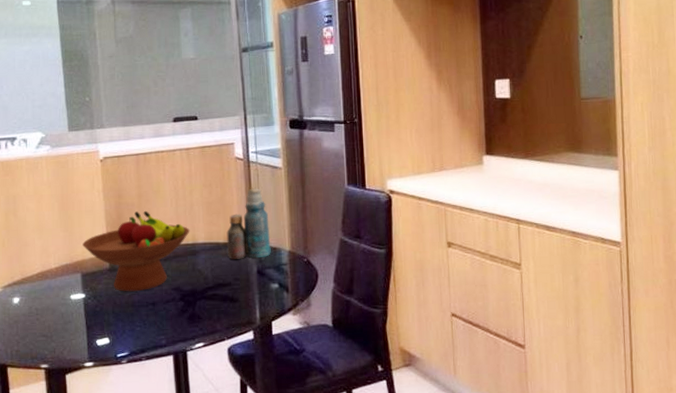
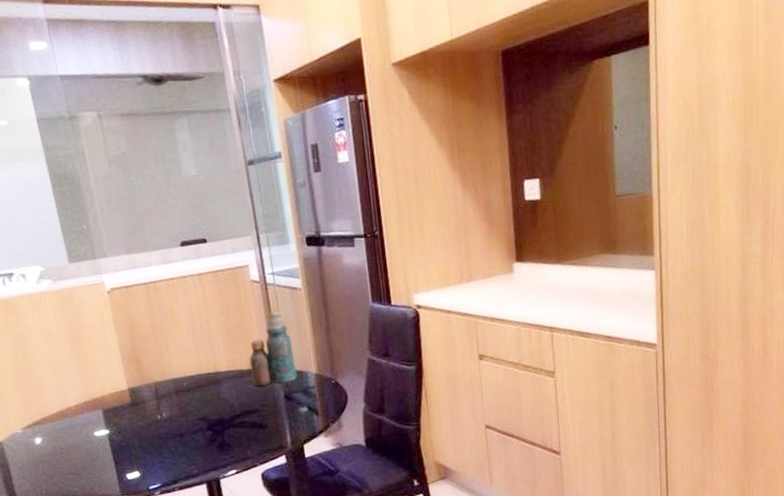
fruit bowl: present [82,210,190,292] -> none [99,341,211,425]

